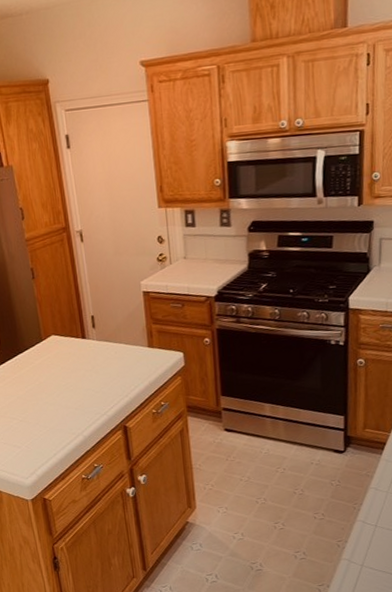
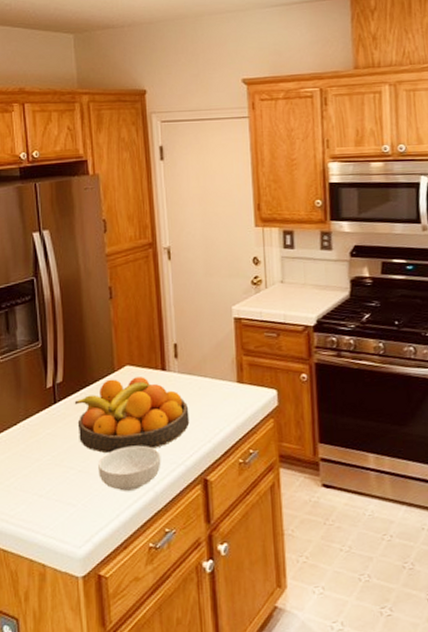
fruit bowl: none [11,344,109,407] -> present [74,377,190,454]
cereal bowl: none [35,400,87,436] -> present [98,445,161,491]

